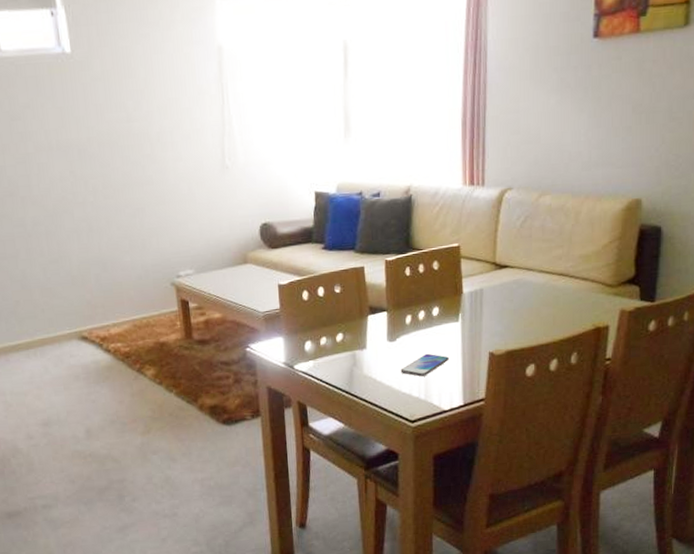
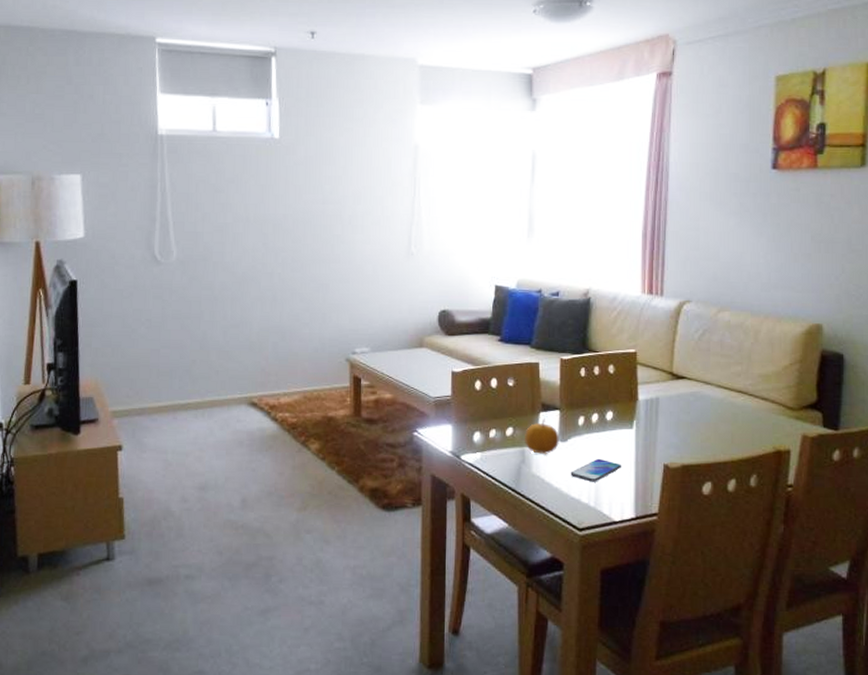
fruit: none [354,321,388,356] -> present [525,418,559,454]

